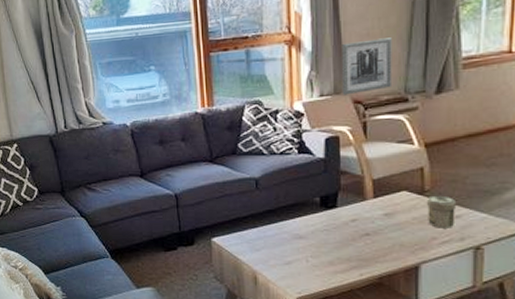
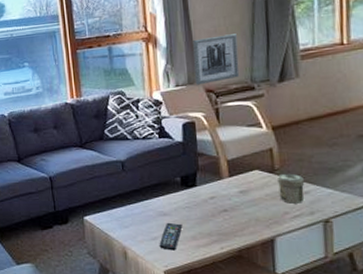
remote control: none [293,246,320,277] -> present [159,222,183,251]

